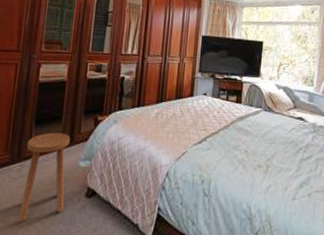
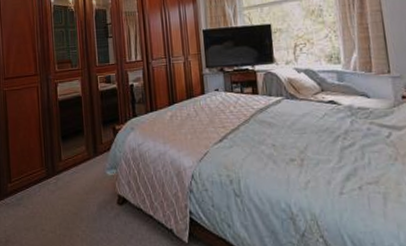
stool: present [18,132,71,222] -> none [58,145,101,231]

